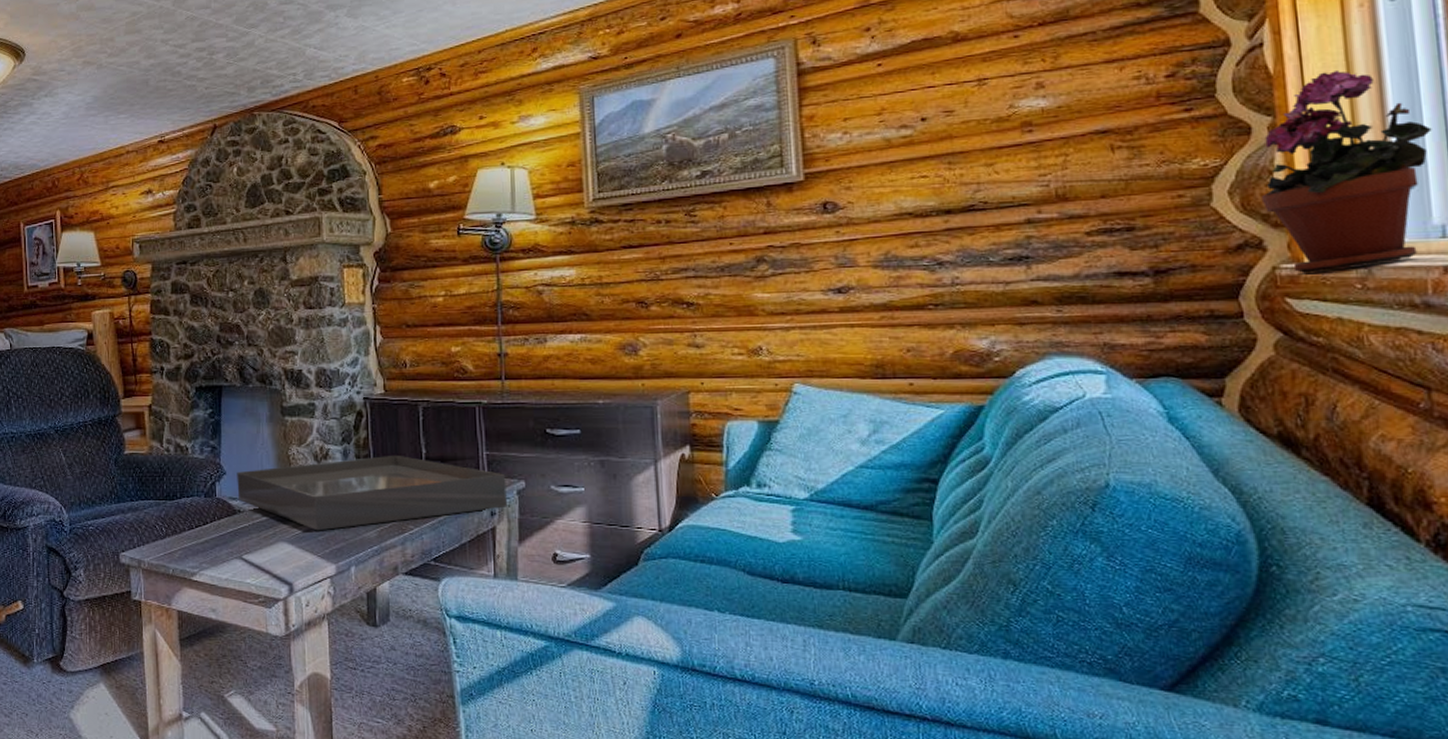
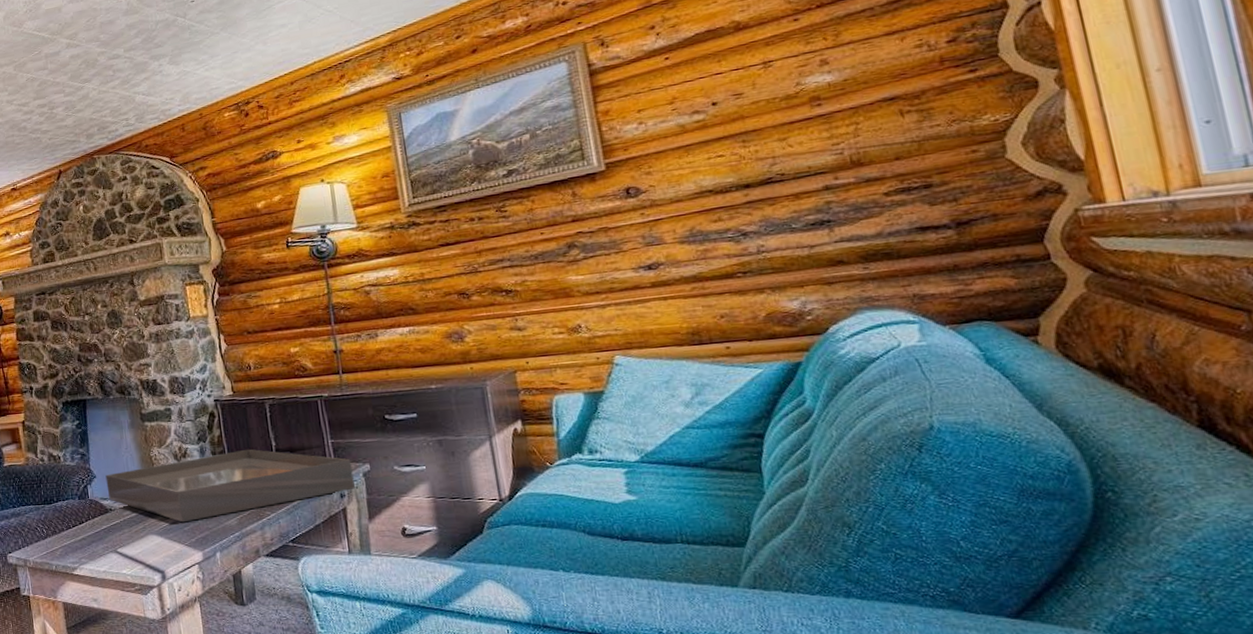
potted plant: present [1261,69,1432,275] -> none [1052,19,1223,214]

